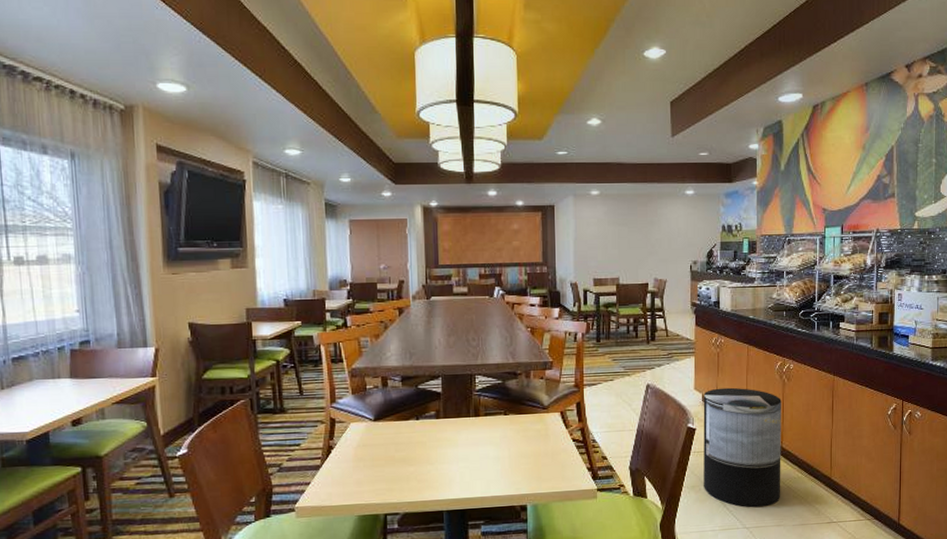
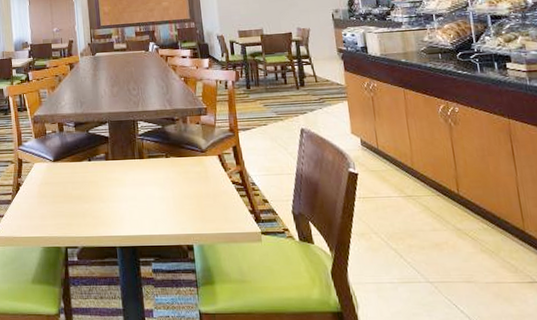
trash can: present [703,387,781,508] -> none [362,131,466,260]

